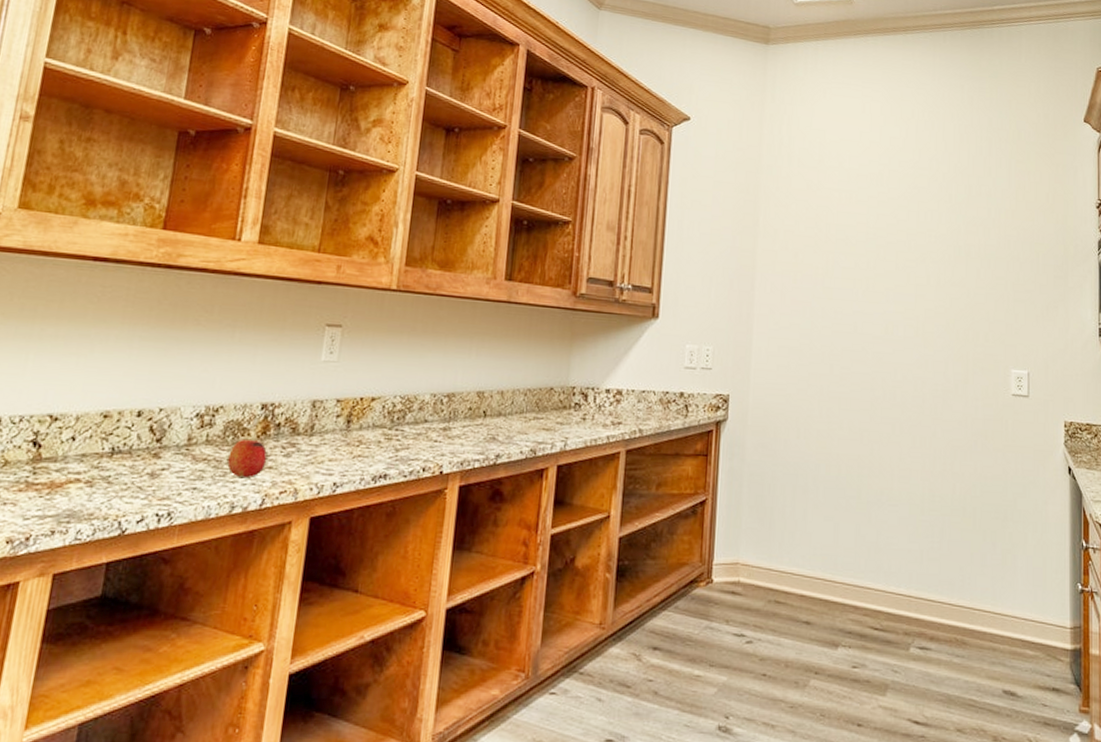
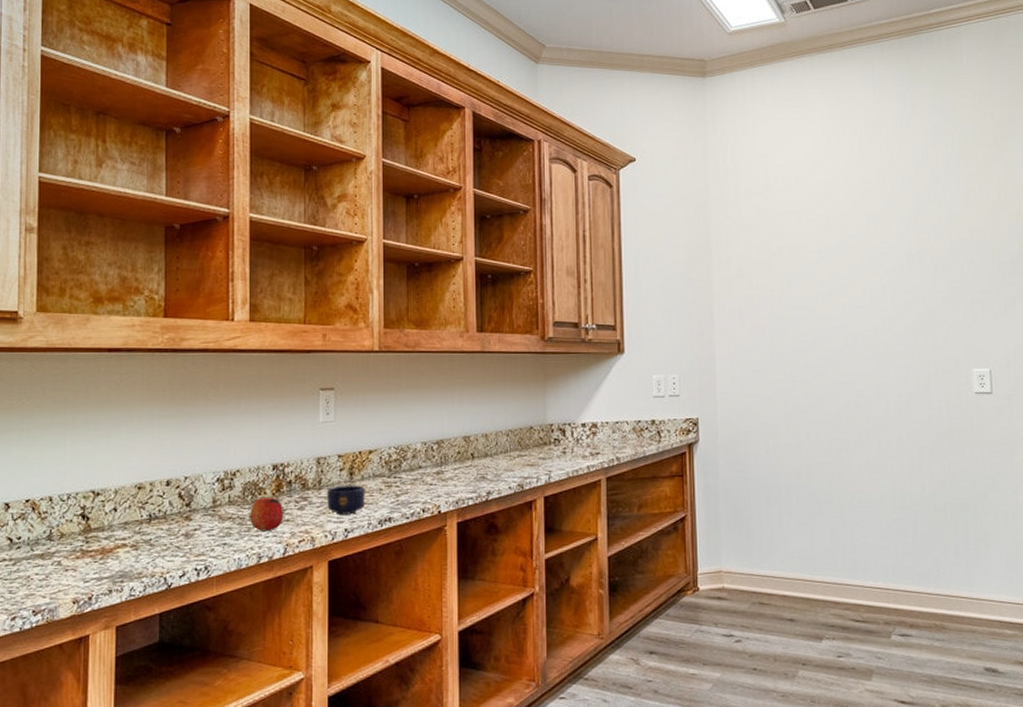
mug: none [317,433,362,467] -> present [327,485,365,515]

